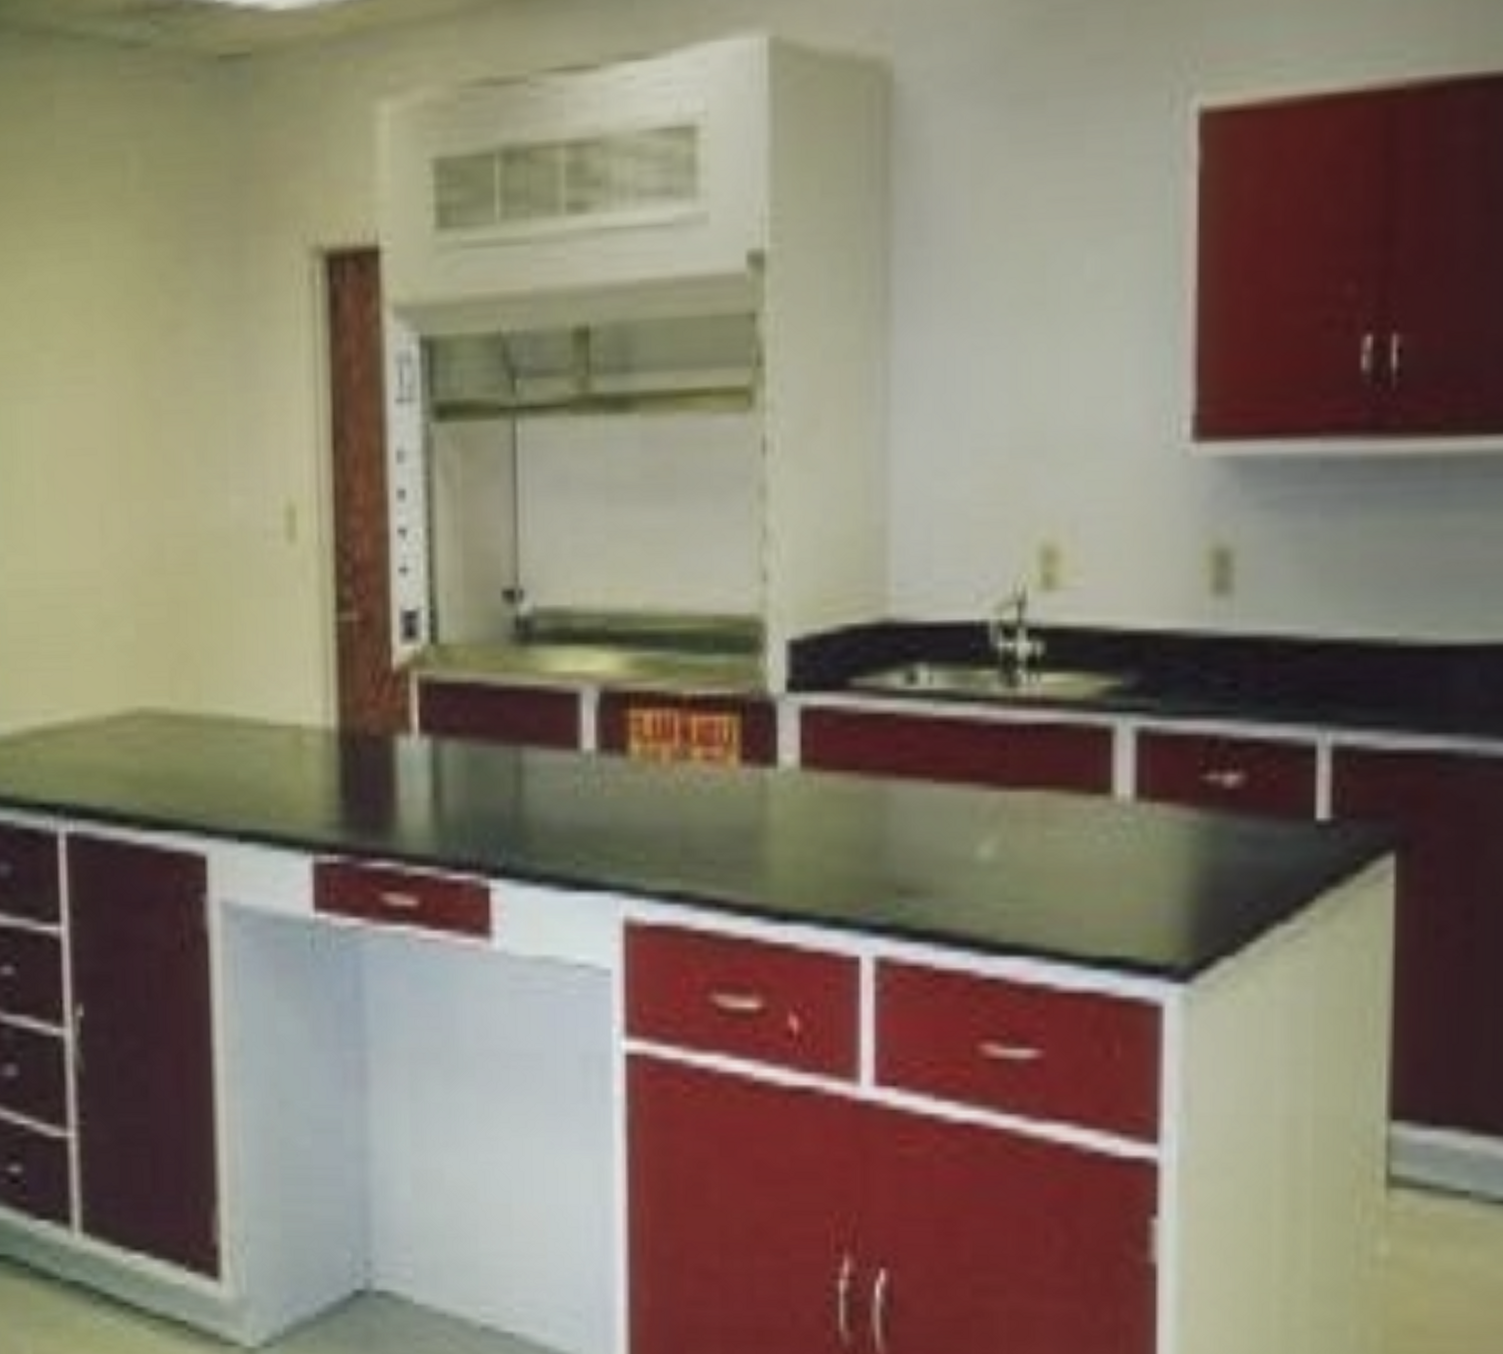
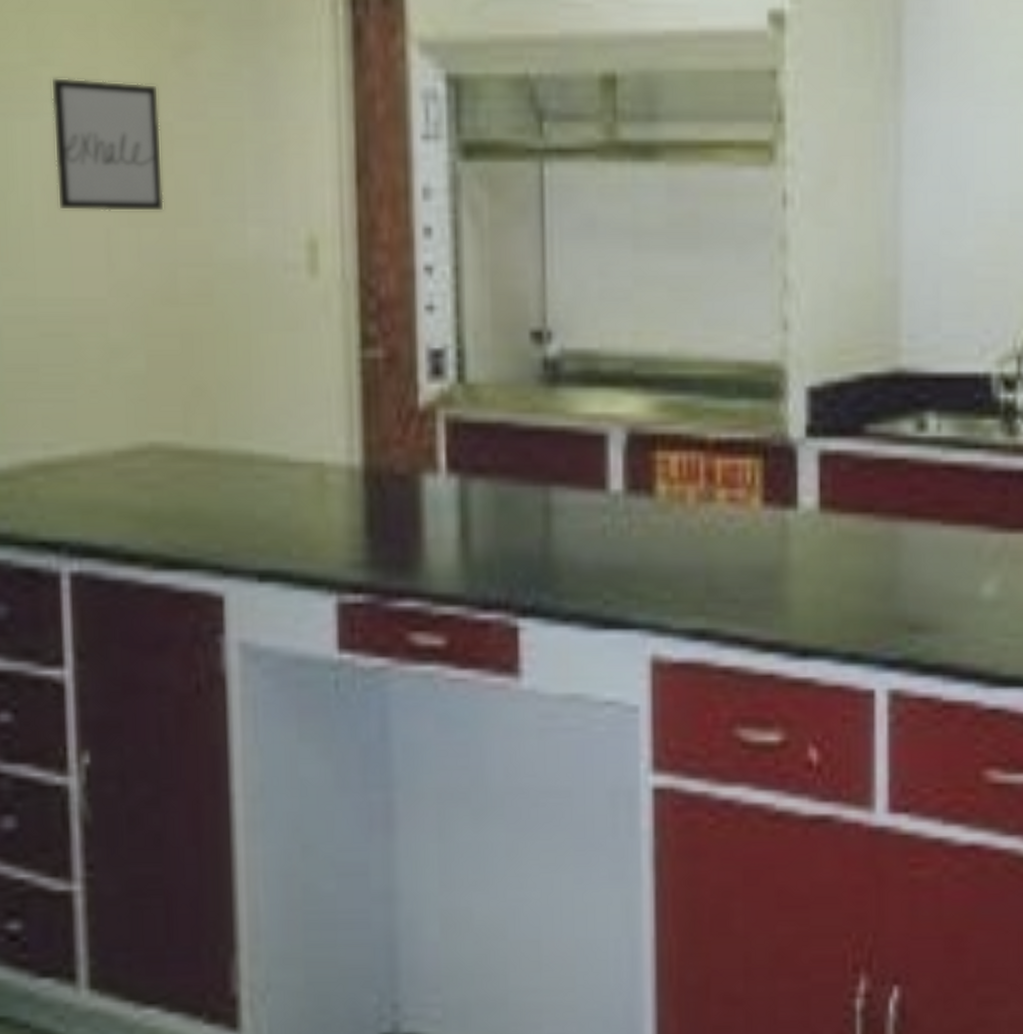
wall art: none [50,361,152,489] -> present [50,77,164,212]

